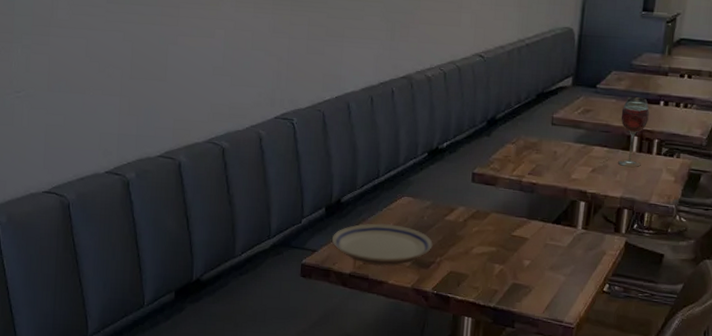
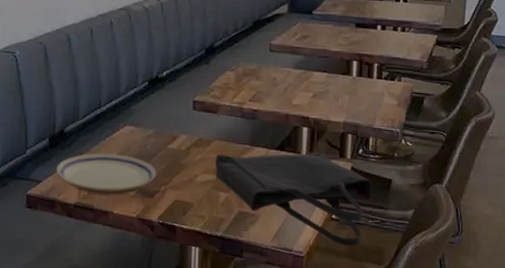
tote bag: none [491,226,645,319] -> present [214,152,372,247]
wineglass: present [618,96,649,168] -> none [339,21,367,92]

